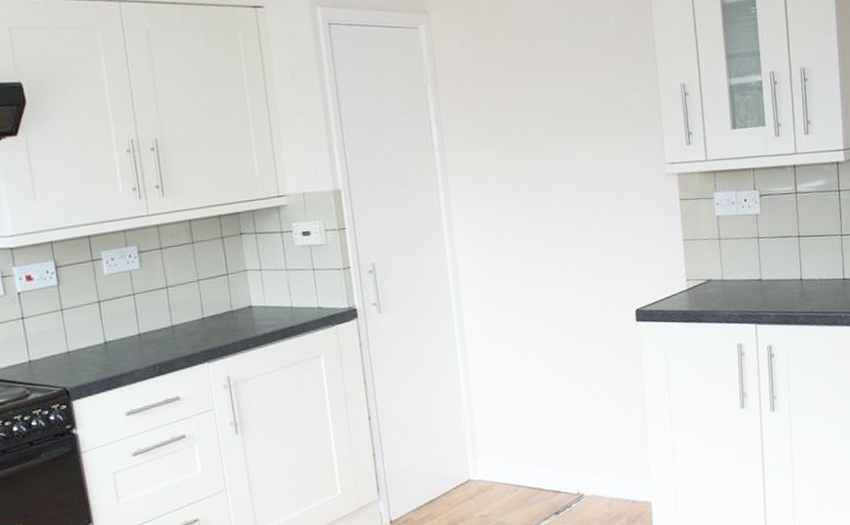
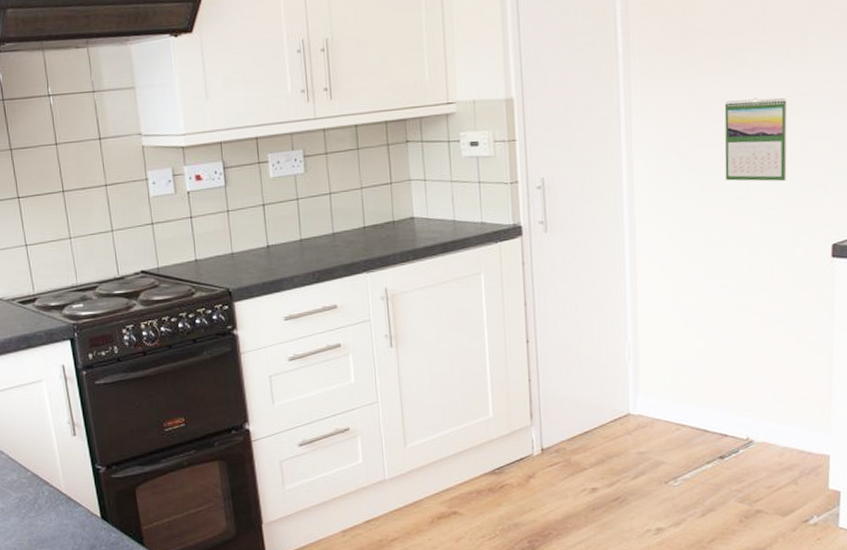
calendar: none [532,181,592,258] -> present [724,97,787,182]

